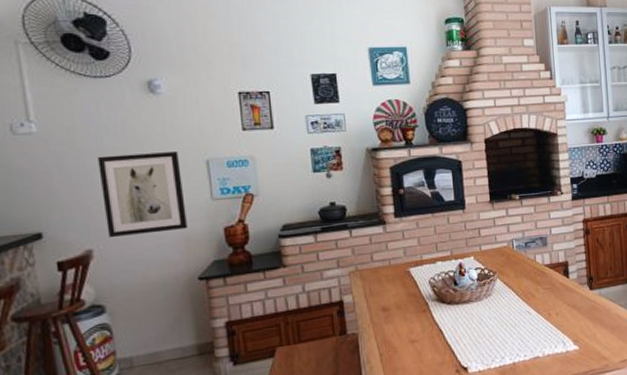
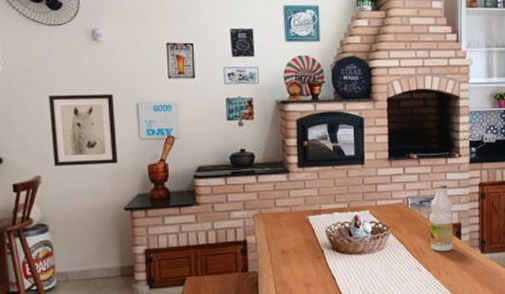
bottle: none [536,223,562,293] -> present [430,184,453,252]

